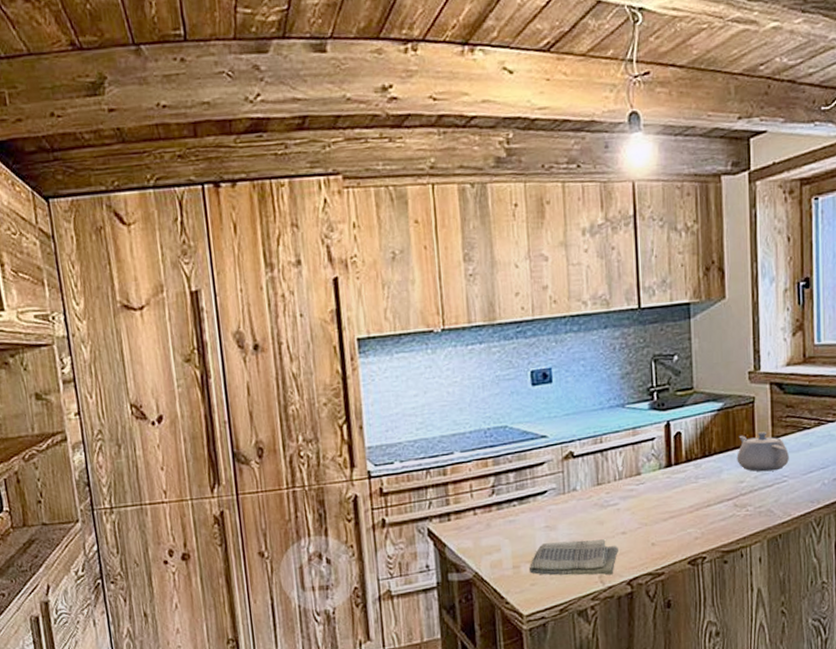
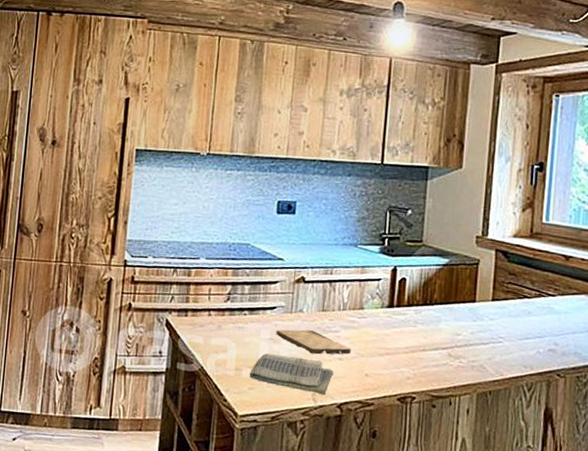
cutting board: none [551,508,634,534] -> present [276,329,351,355]
teapot: present [736,431,789,472] -> none [456,292,507,331]

